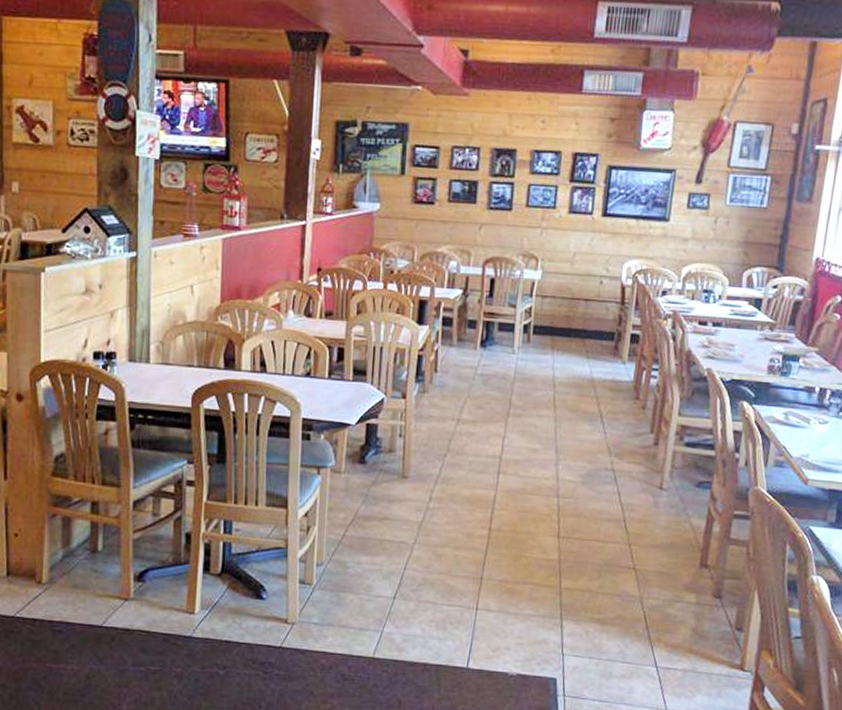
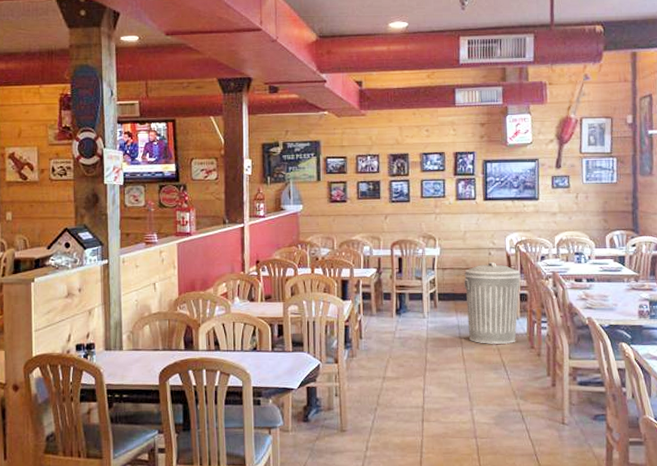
trash can: none [563,293,635,392] -> present [464,262,521,344]

